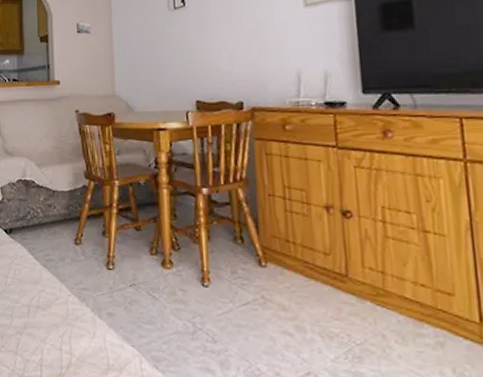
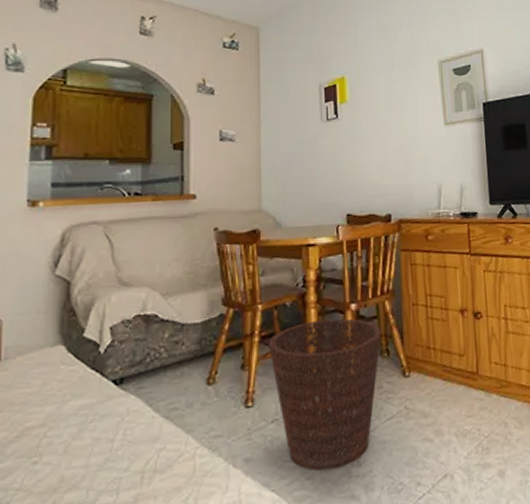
basket: none [125,200,235,341] -> present [268,318,382,472]

